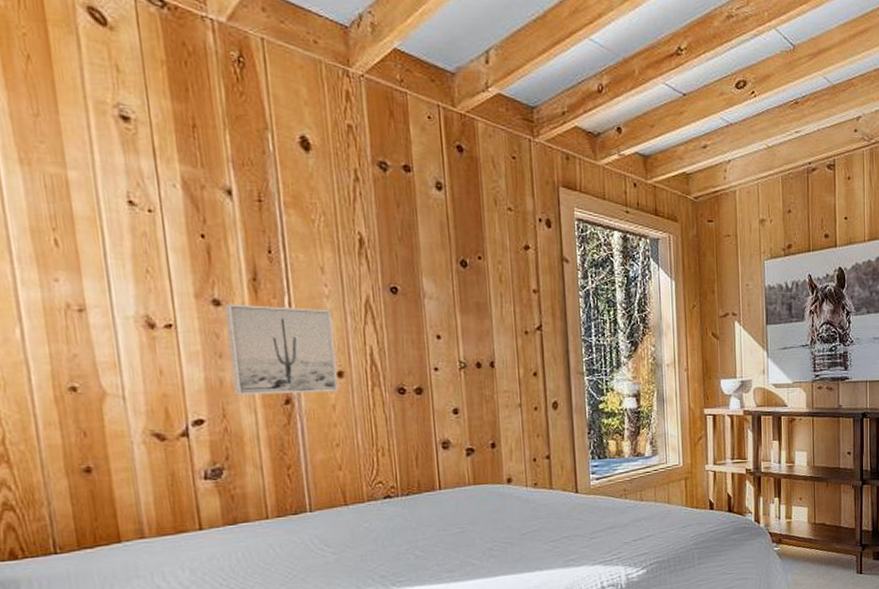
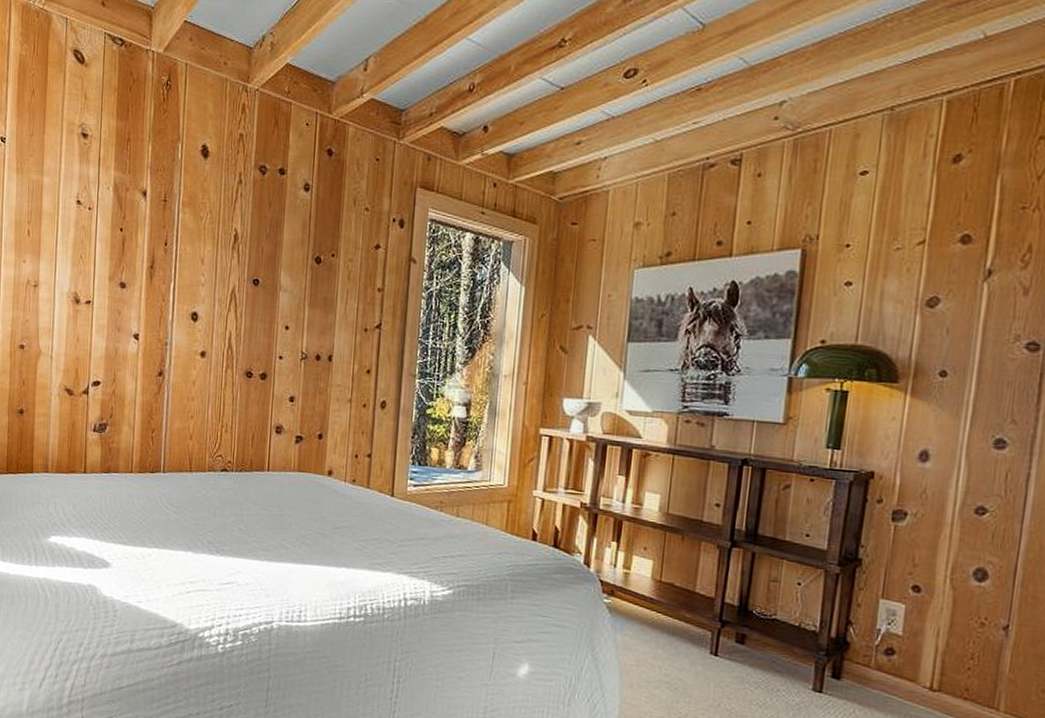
wall art: present [224,304,339,396] -> none [124,287,204,370]

